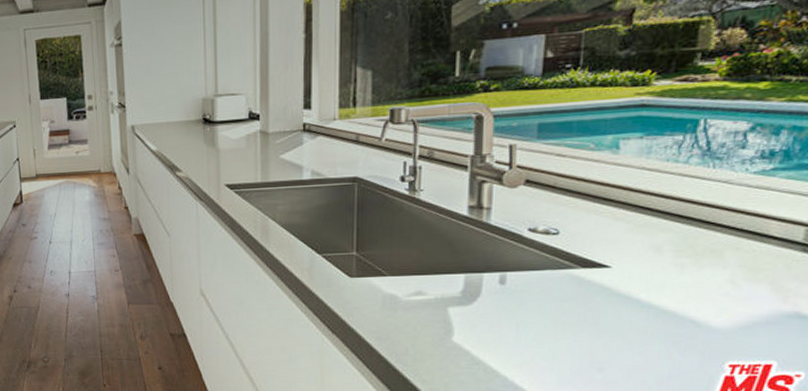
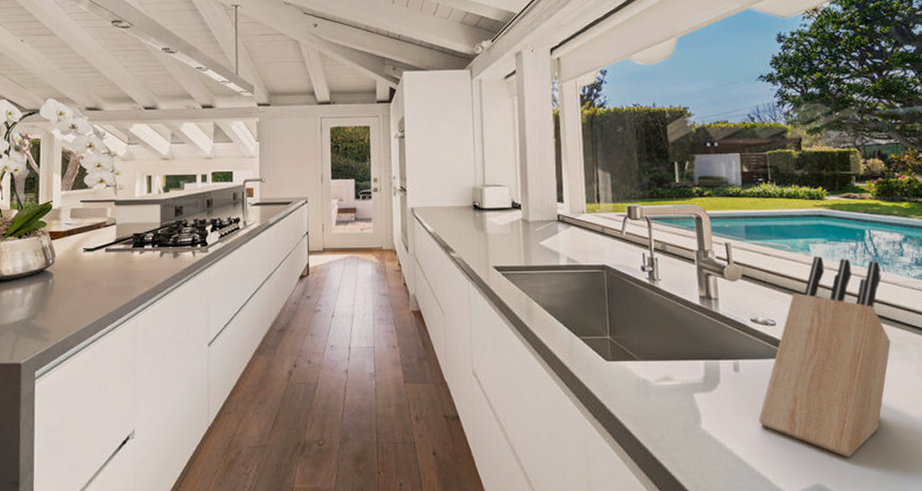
knife block: none [520,153,711,367] -> present [758,255,891,457]

